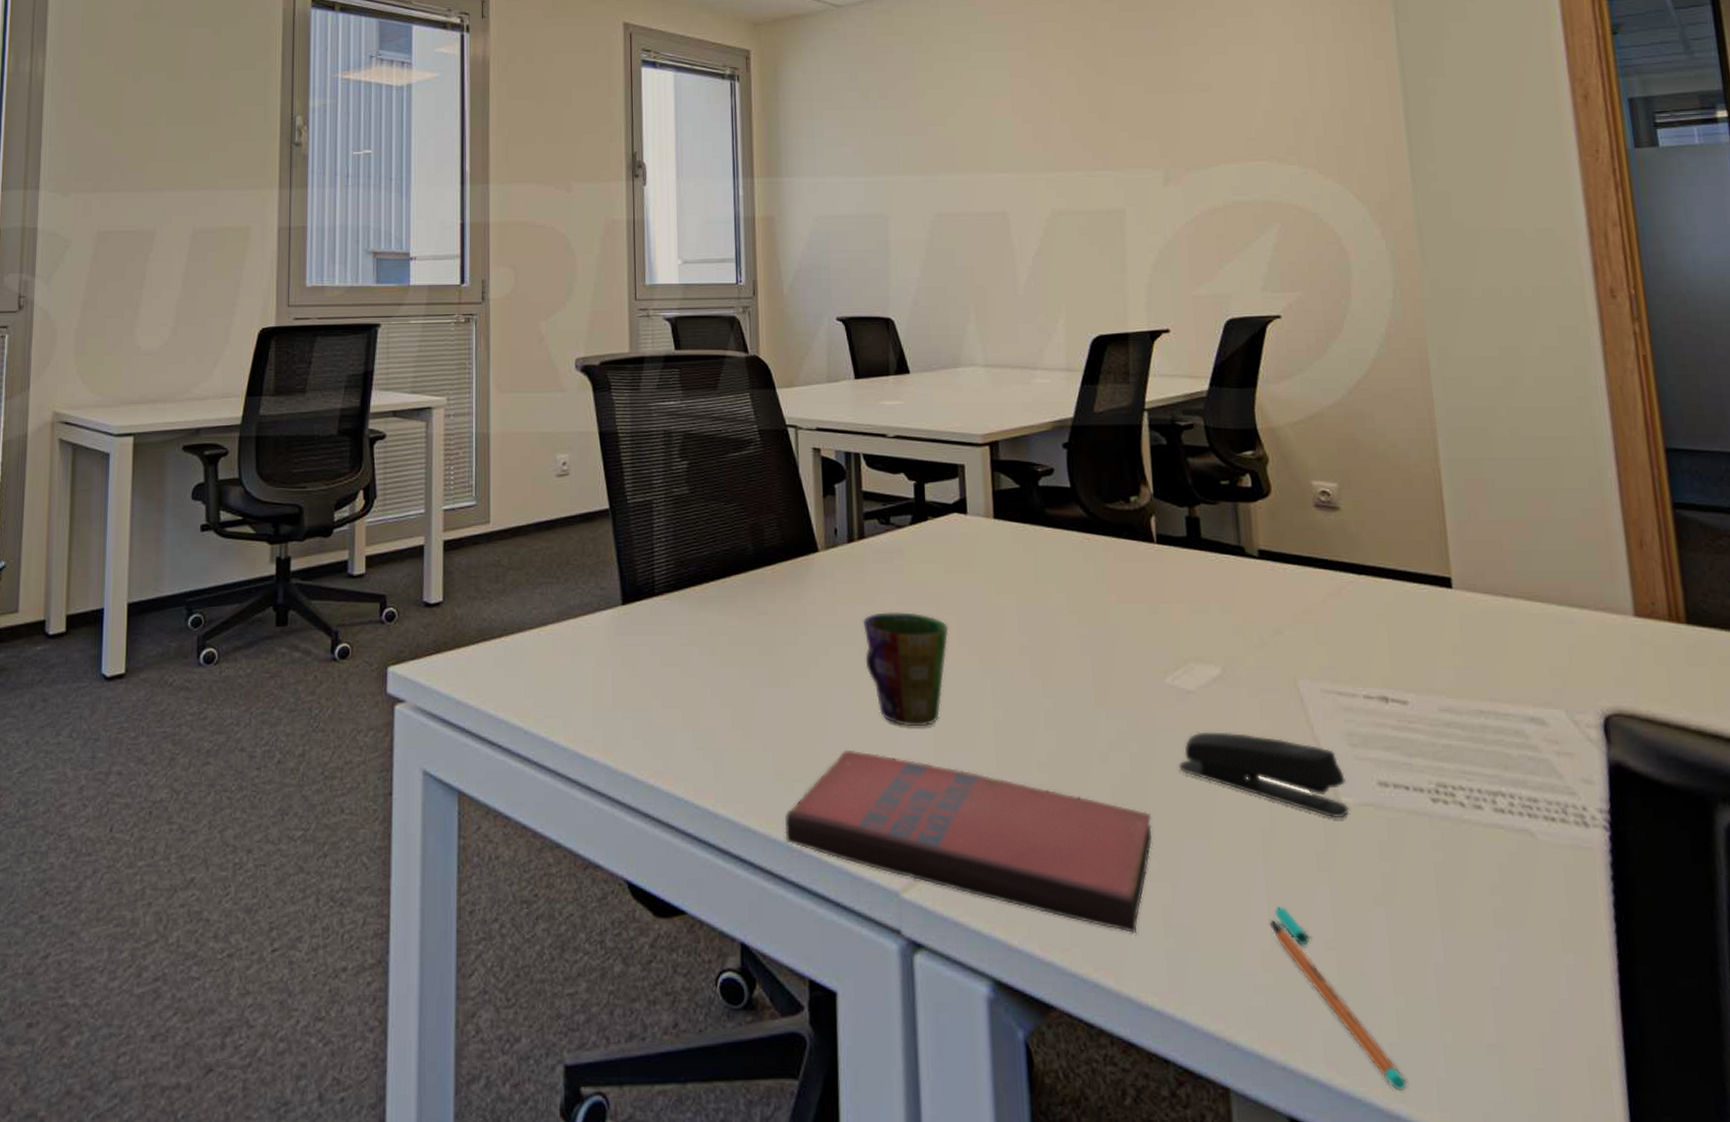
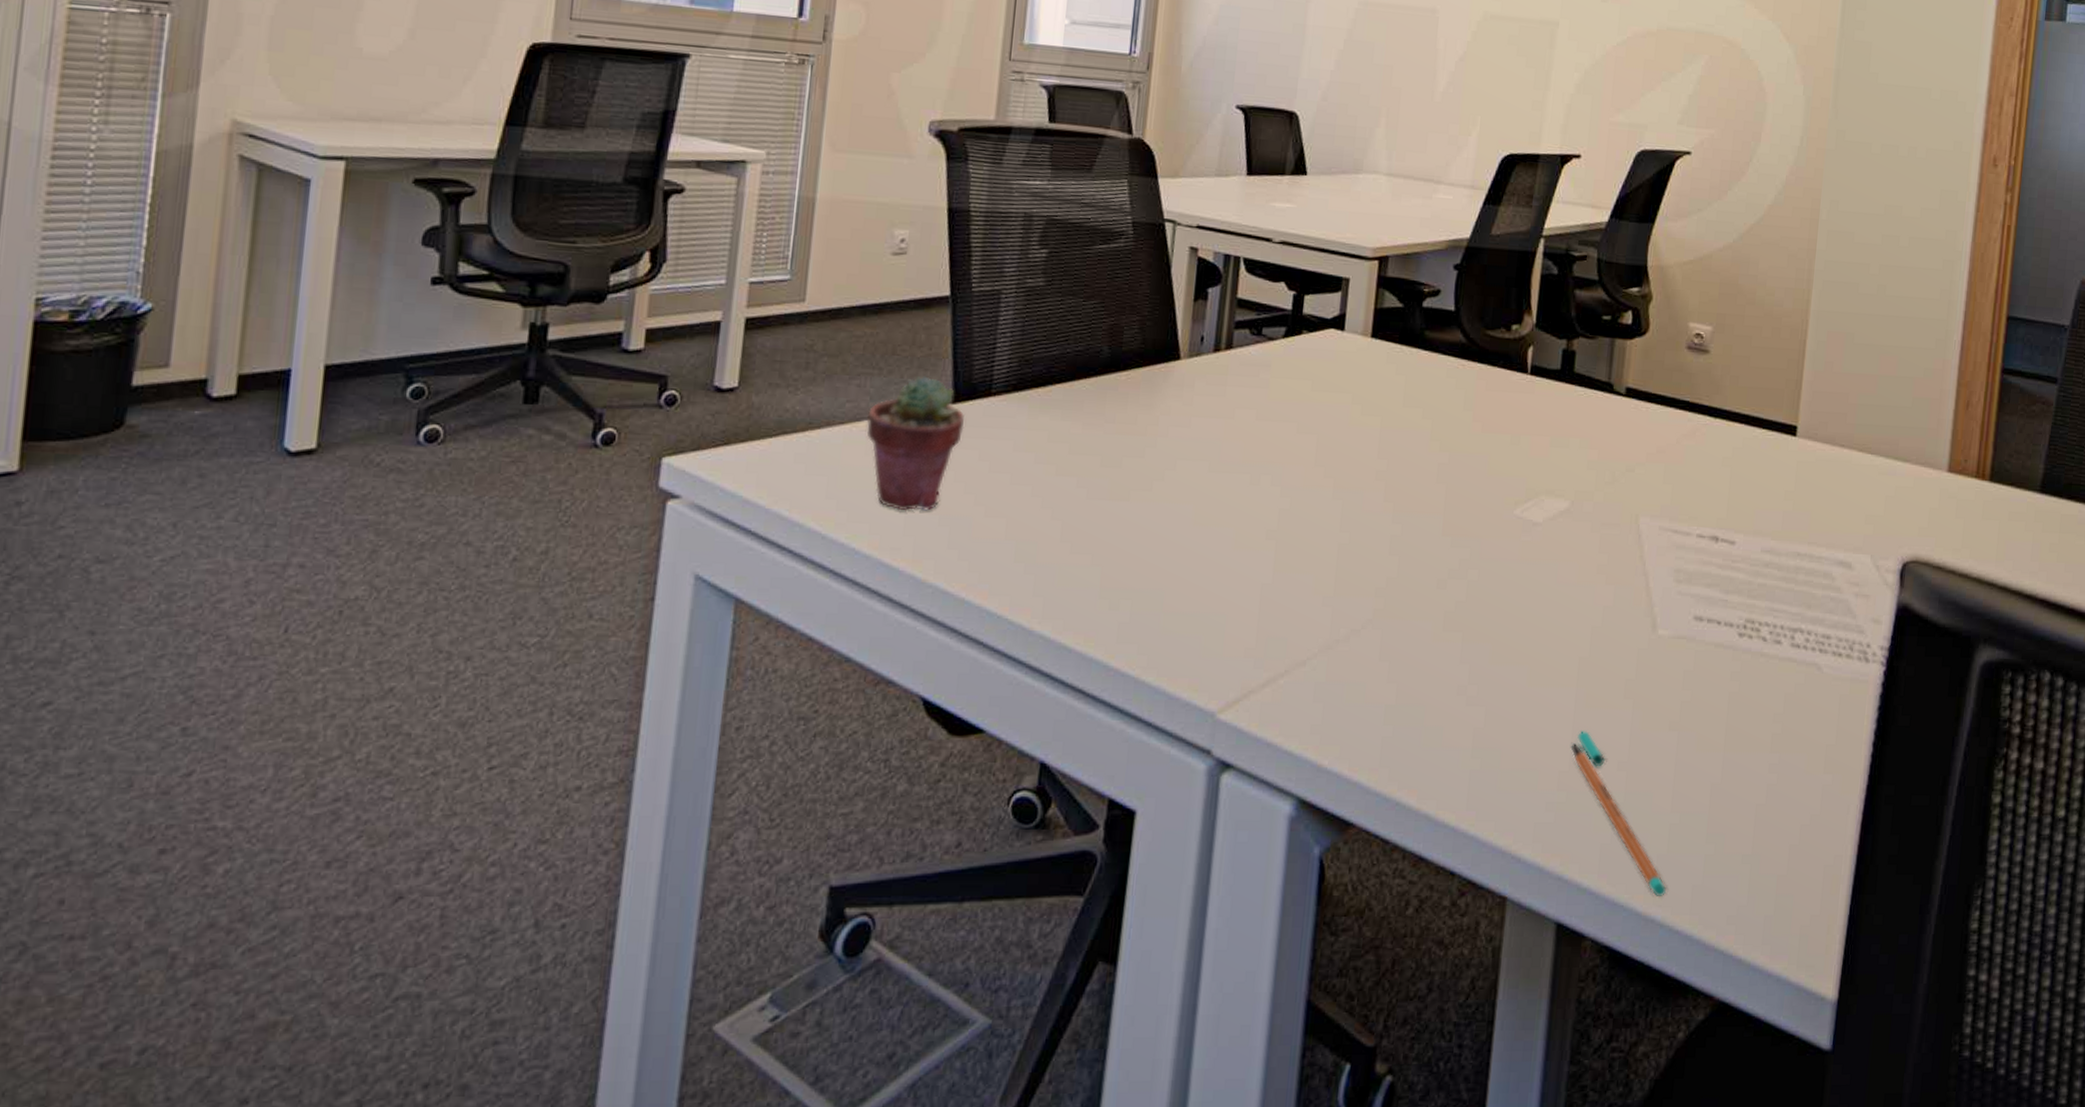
potted succulent: none [551,581,635,706] -> present [866,376,964,511]
paperback book: present [784,749,1153,934] -> none [1102,568,1479,756]
cup: present [862,612,949,727] -> none [1214,428,1307,548]
stapler: present [1178,732,1350,819] -> none [1512,563,1666,650]

